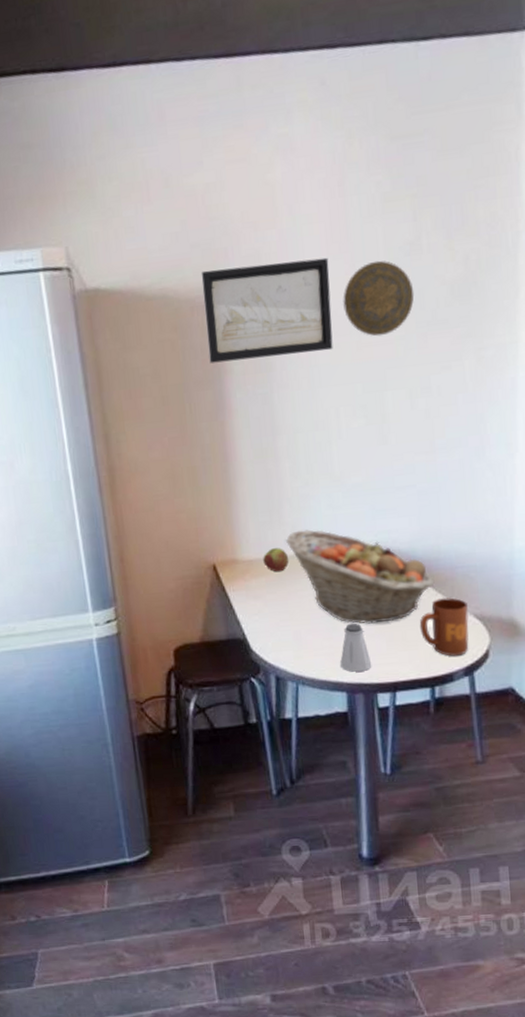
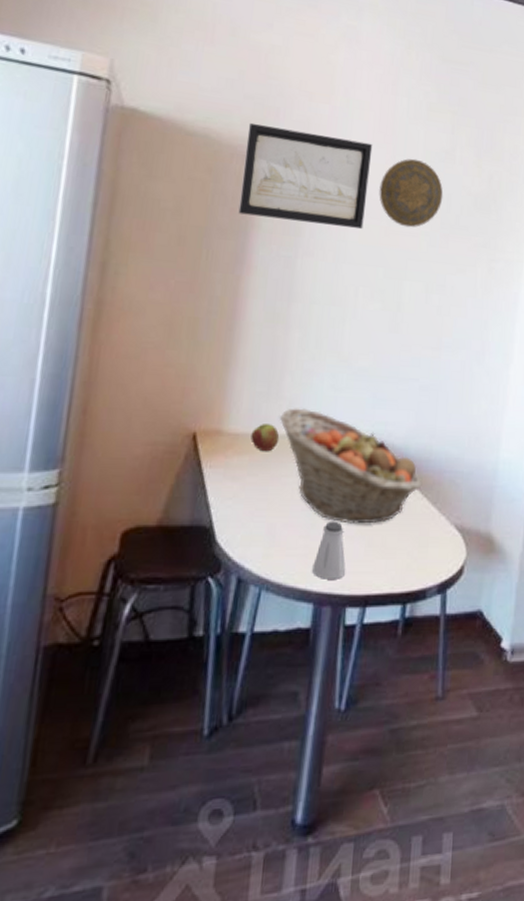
mug: present [419,597,469,656] -> none [400,502,450,570]

